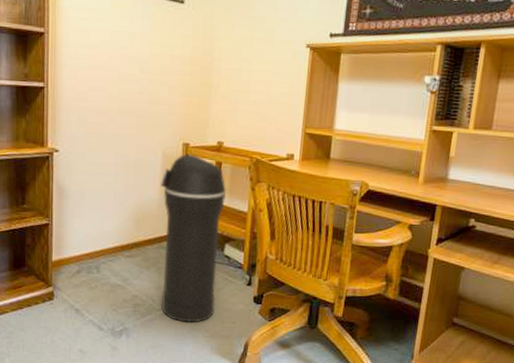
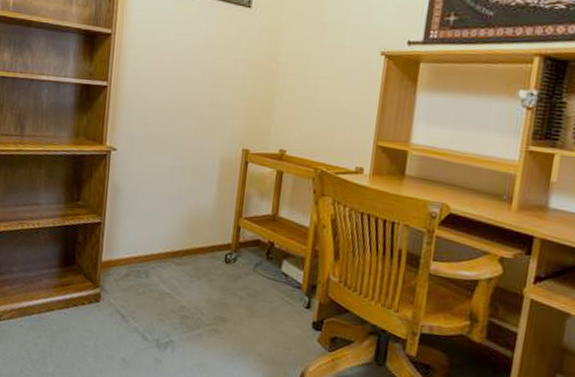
trash can: present [159,154,227,323] -> none [210,160,287,344]

